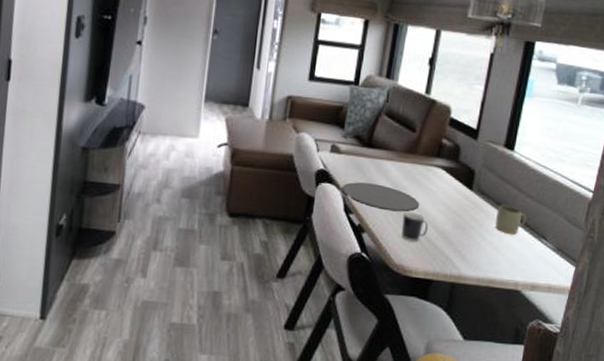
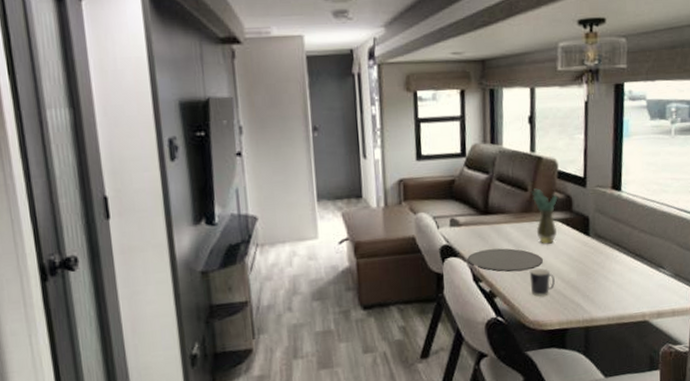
pillow: present [342,84,391,138] -> none [456,151,497,210]
vase: none [417,129,446,190] -> present [531,187,558,245]
mug: present [495,205,527,234] -> none [615,243,643,270]

